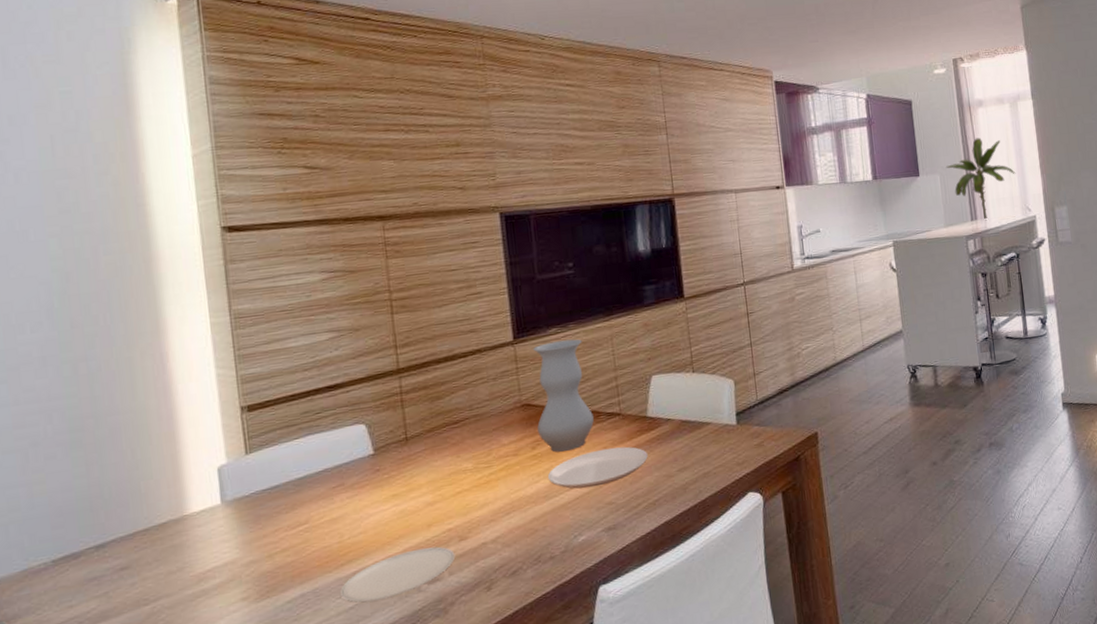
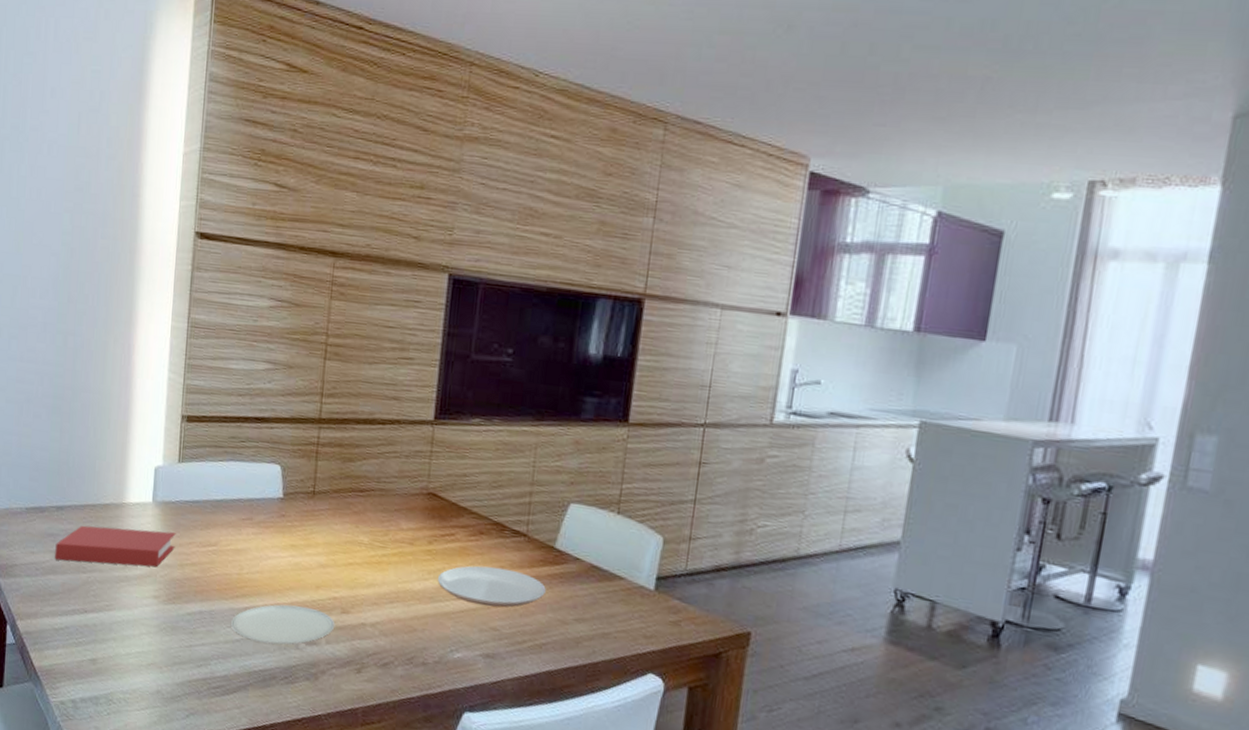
book: none [101,526,259,604] -> present [55,525,176,567]
vase: present [533,339,594,453] -> none [438,432,504,559]
plant: present [945,137,1016,220] -> none [1029,304,1145,425]

